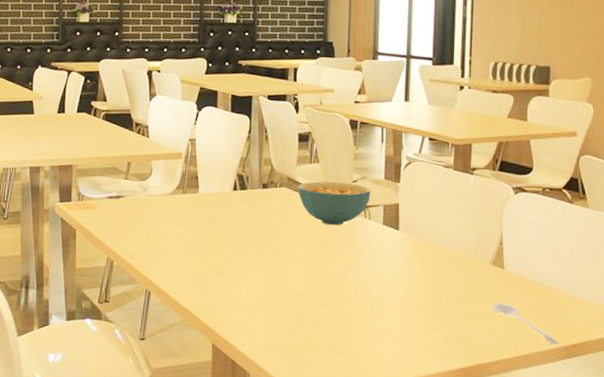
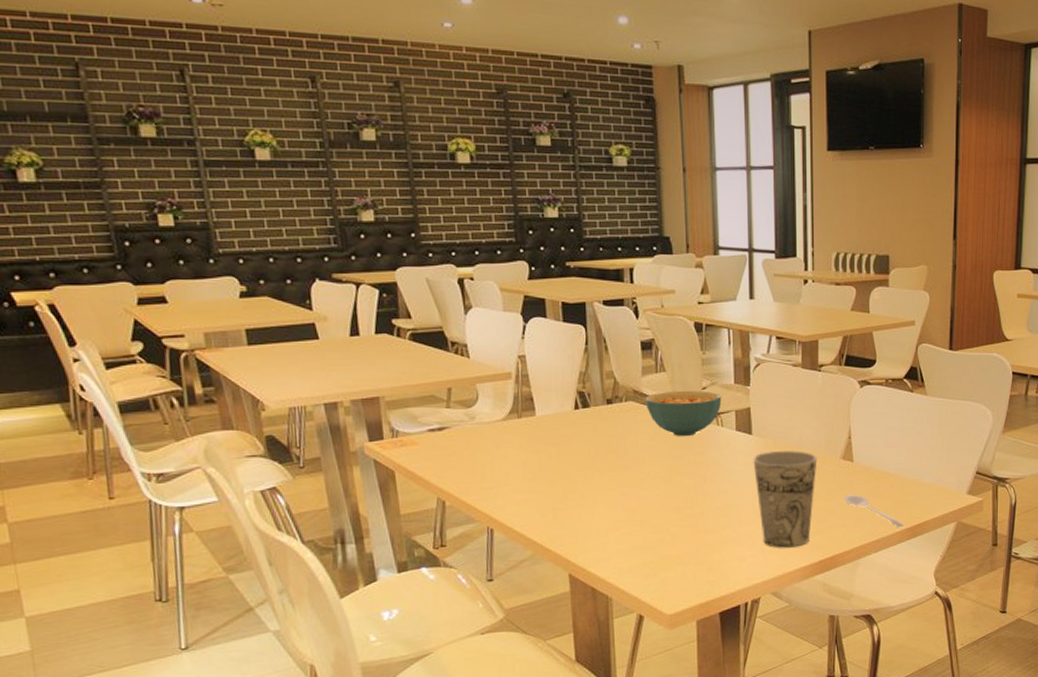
cup: none [398,249,466,350] -> present [753,451,818,548]

